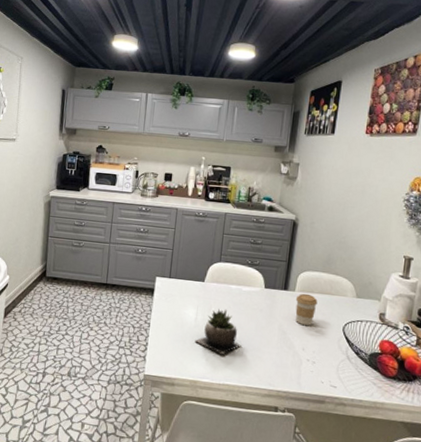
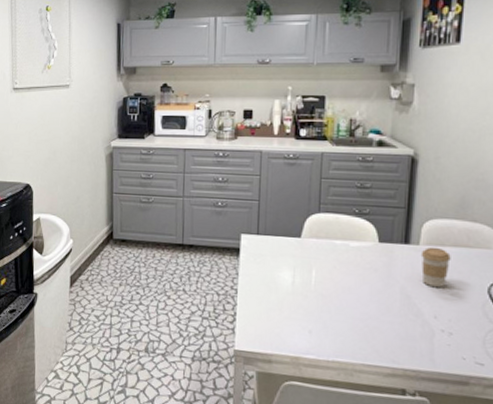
succulent plant: present [195,309,241,354] -> none [293,269,353,325]

